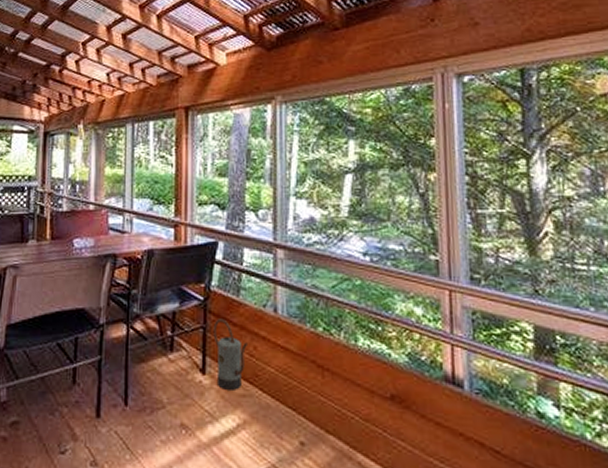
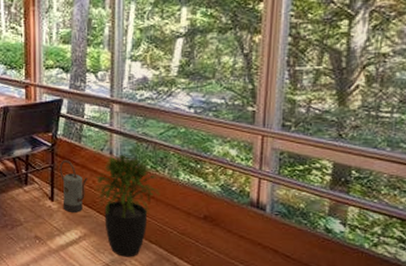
potted plant: none [255,310,336,455] -> present [94,152,160,257]

